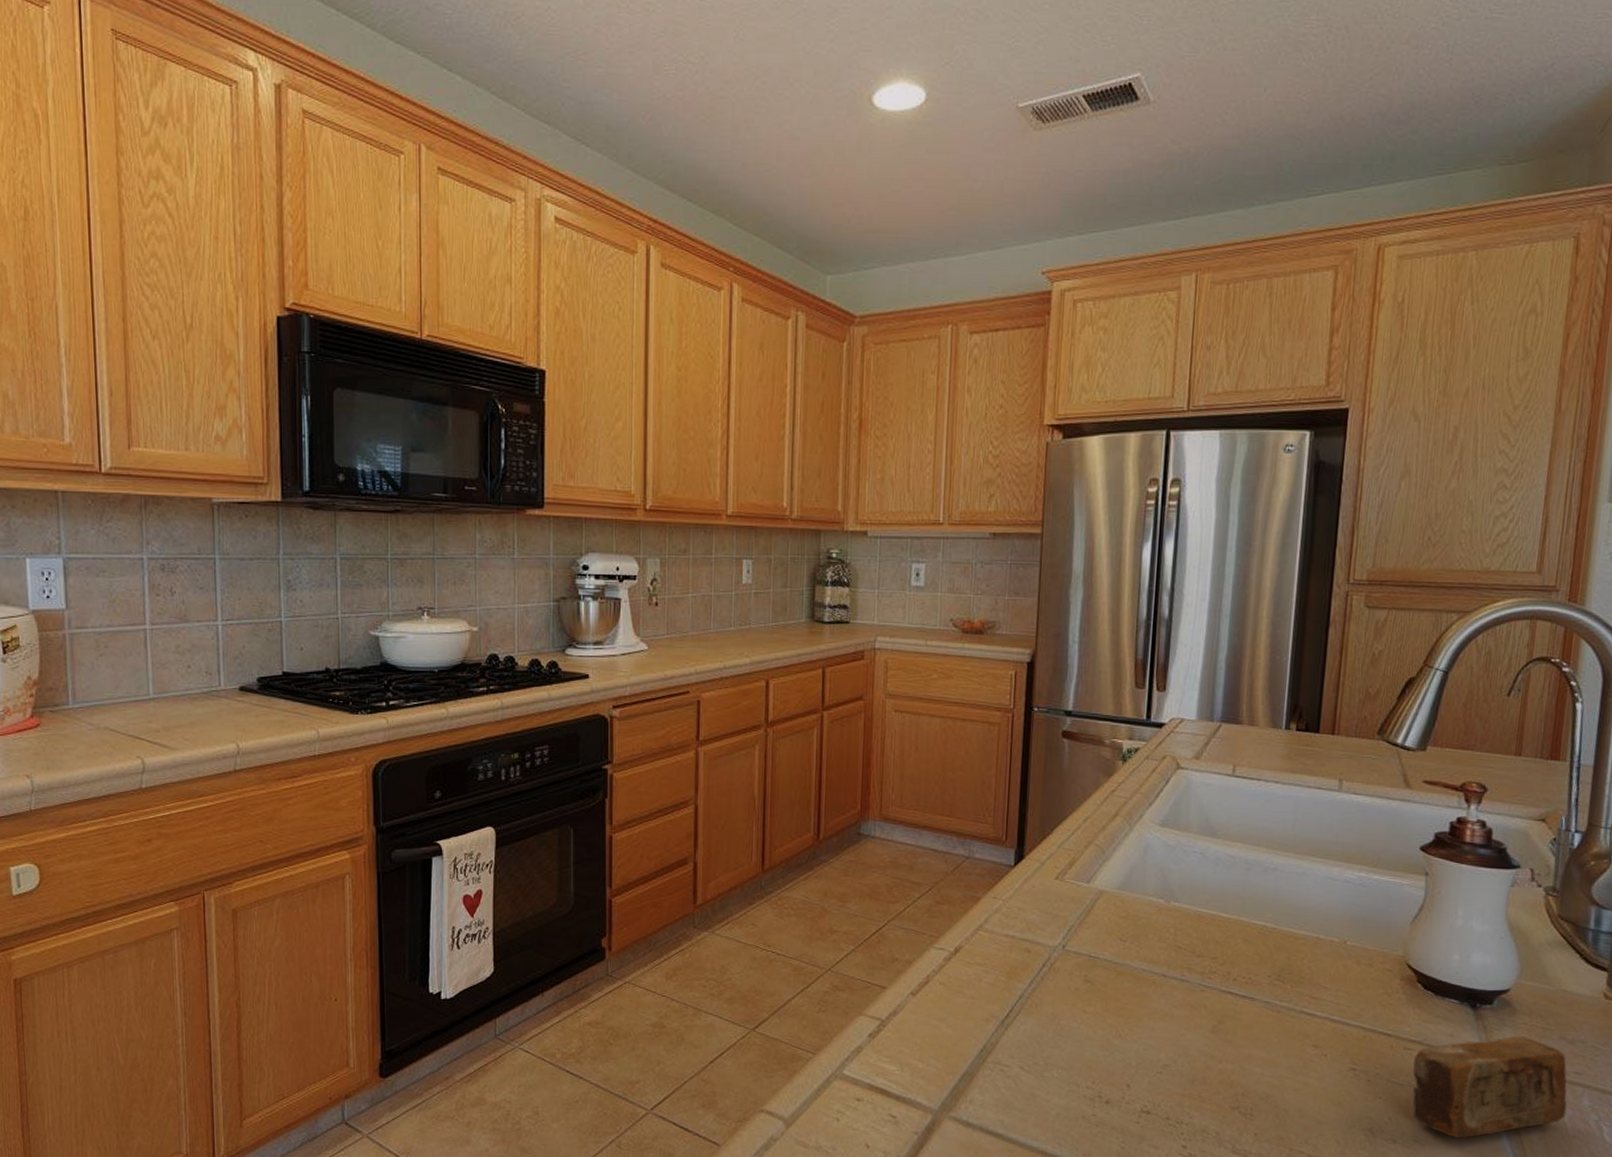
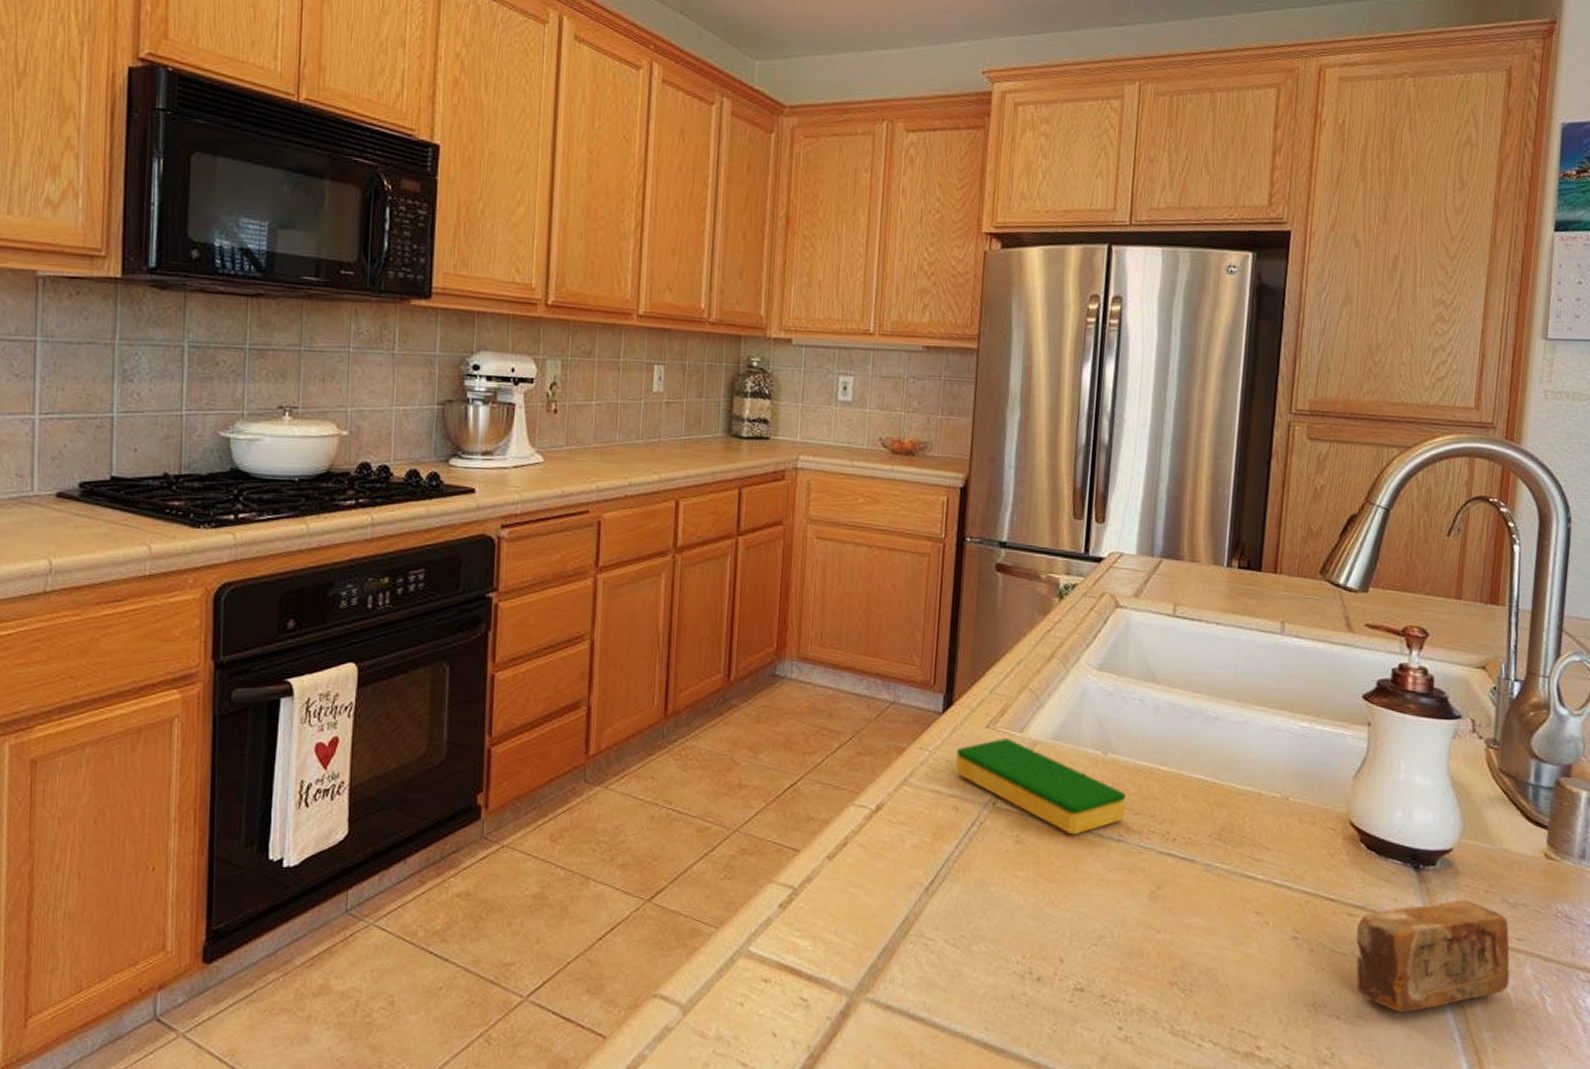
dish sponge: none [1026,889,1189,975] -> present [954,739,1127,835]

